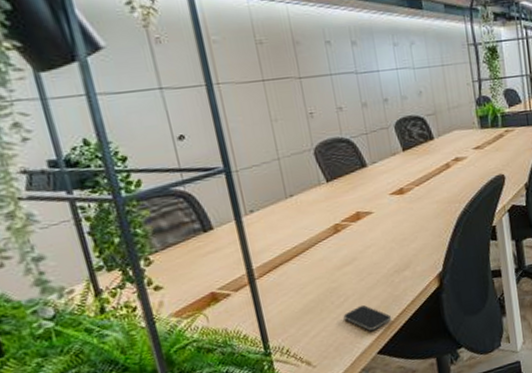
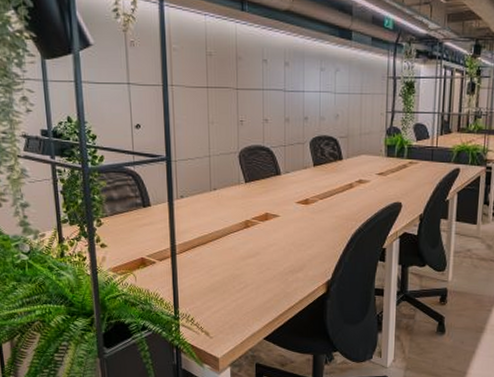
smartphone: present [343,305,392,331] -> none [241,295,281,318]

